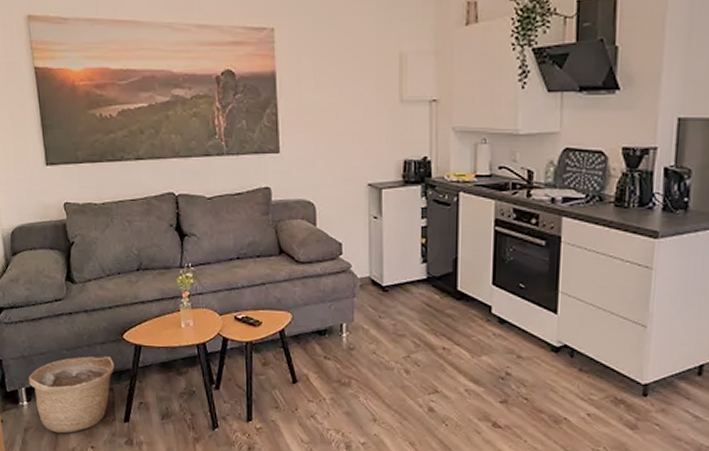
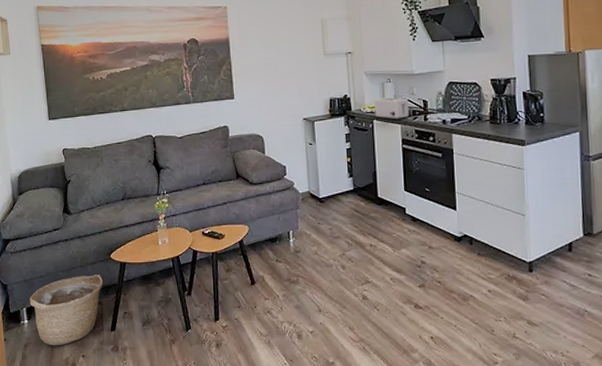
toaster: none [462,163,509,195] -> present [374,97,410,121]

